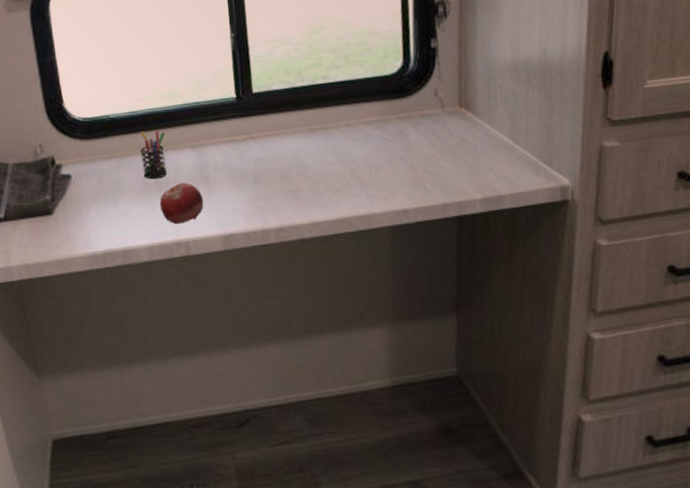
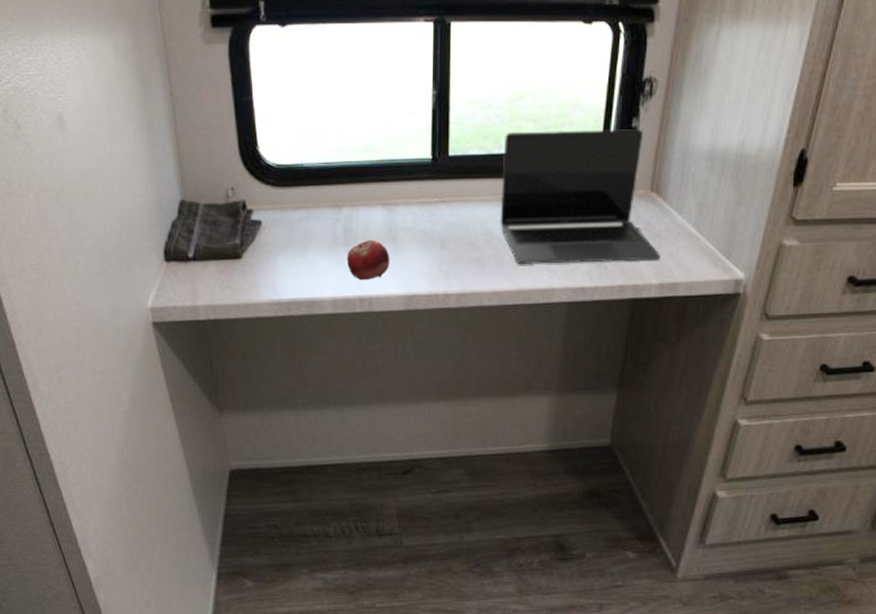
pen holder: present [140,131,168,180] -> none [332,184,358,234]
laptop: none [306,48,480,192] -> present [500,128,661,265]

